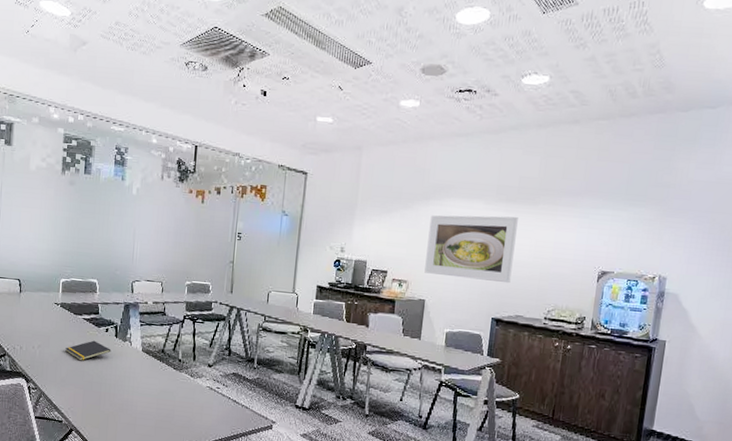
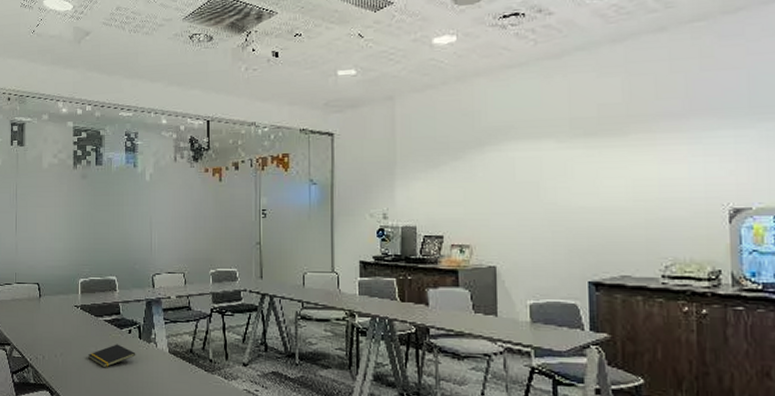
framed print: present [424,215,518,284] -> none [489,152,606,237]

